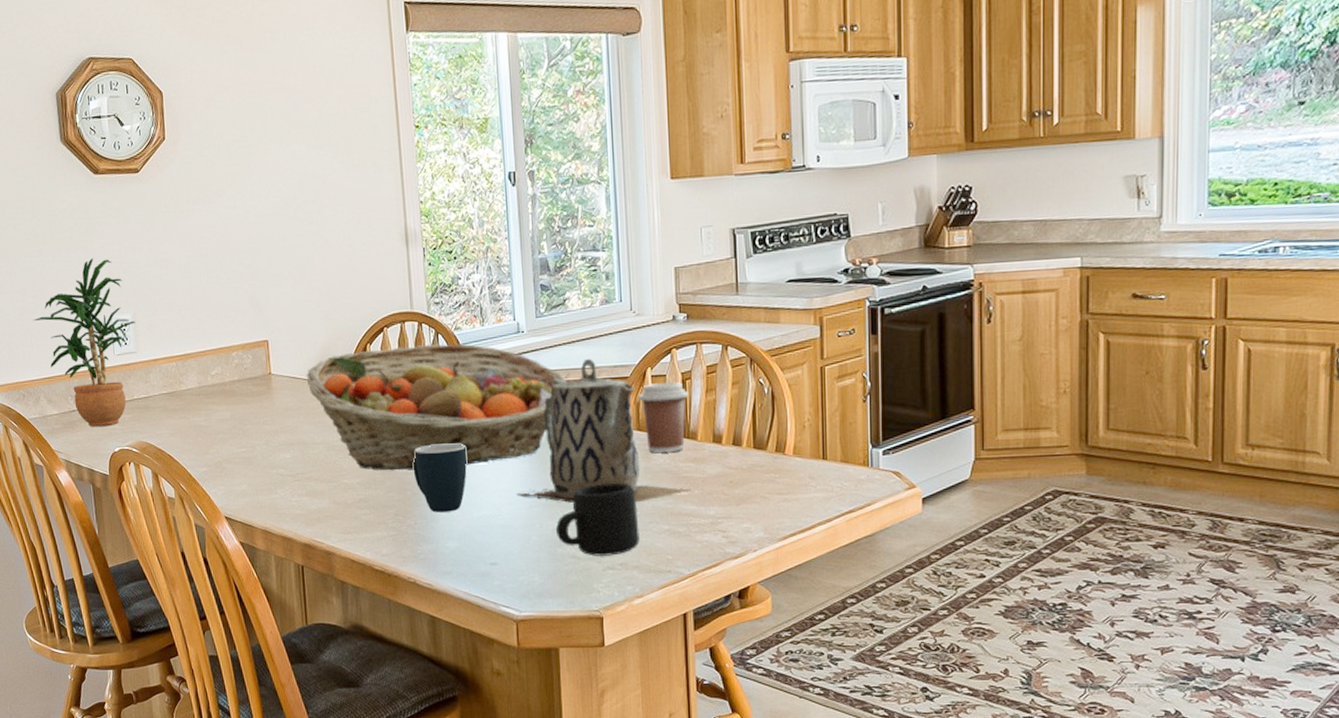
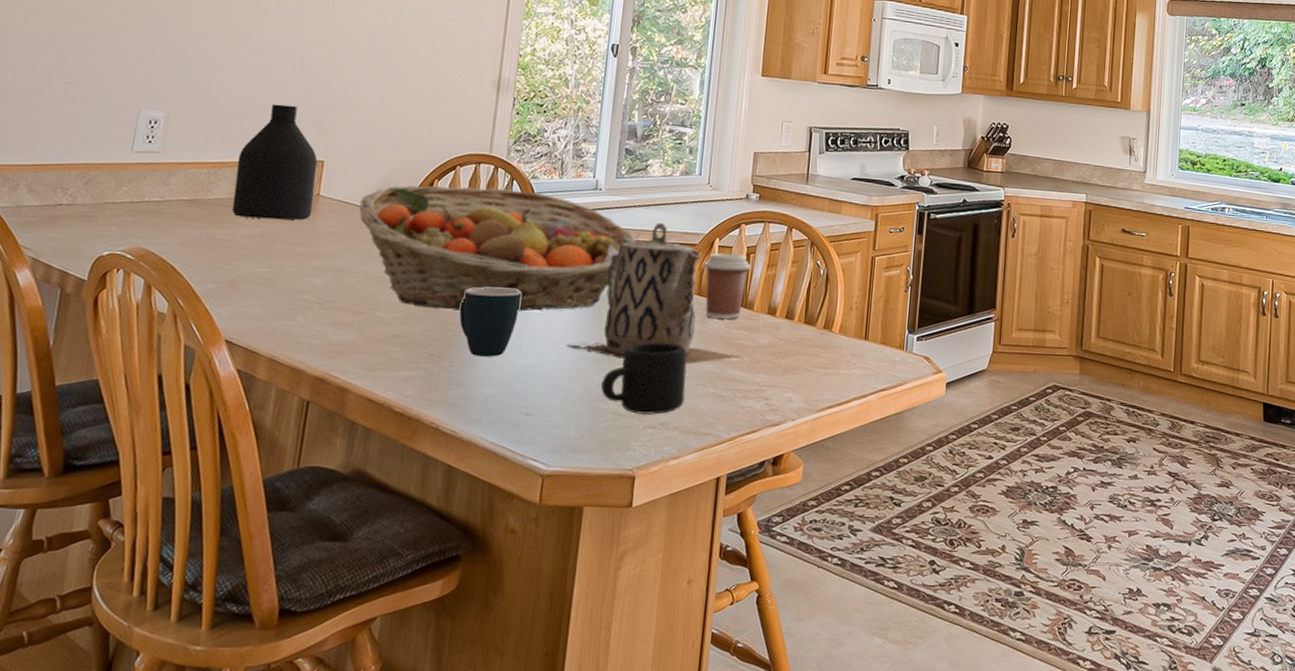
potted plant: present [34,257,136,427] -> none [37,48,169,226]
bottle: none [197,290,269,404] -> present [231,104,318,220]

